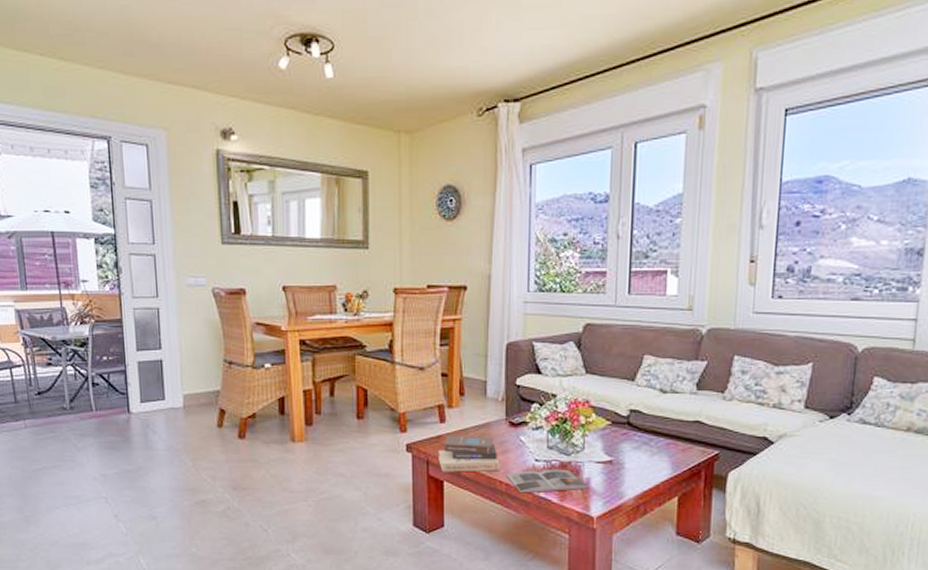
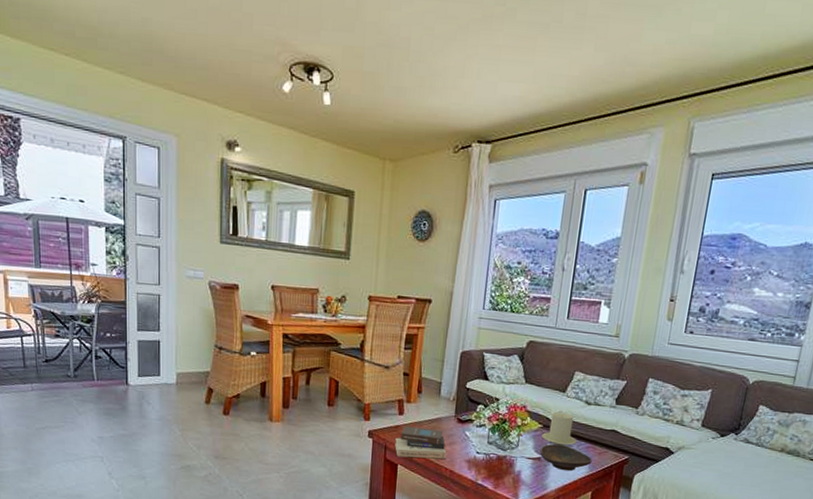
magazine: present [506,470,589,494] -> none [451,460,520,480]
decorative bowl: none [610,442,675,474] -> present [539,443,592,471]
candle: none [611,405,654,444] -> present [542,412,577,446]

